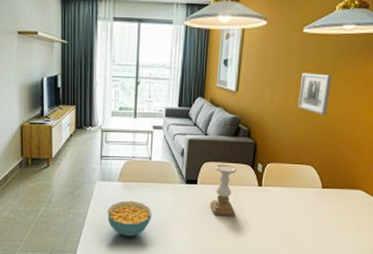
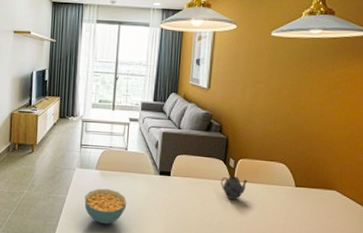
candle holder: present [210,164,237,217] -> none [182,157,209,211]
teapot: none [248,181,276,206] -> present [221,175,248,201]
wall art: present [298,73,332,116] -> none [268,73,301,115]

